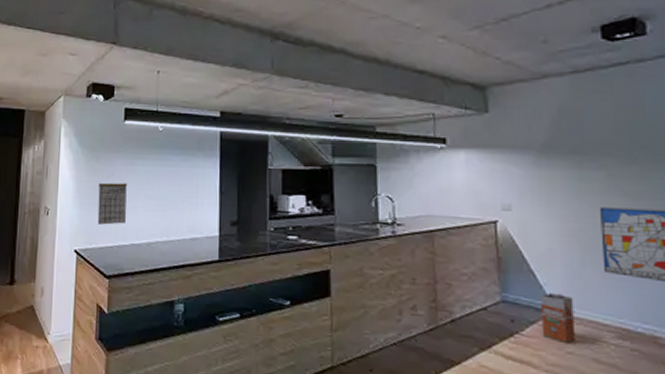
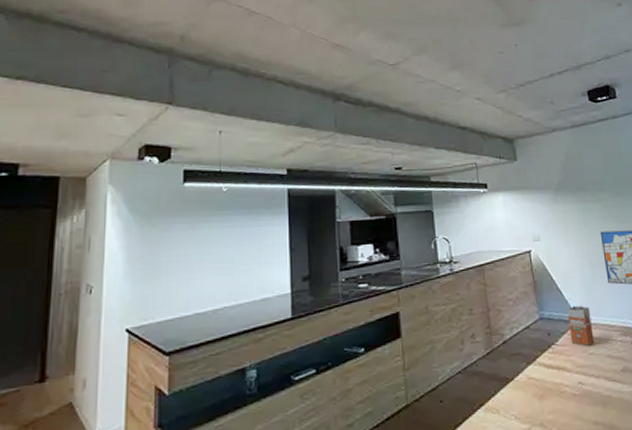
calendar: present [97,182,127,225] -> none [154,249,188,297]

